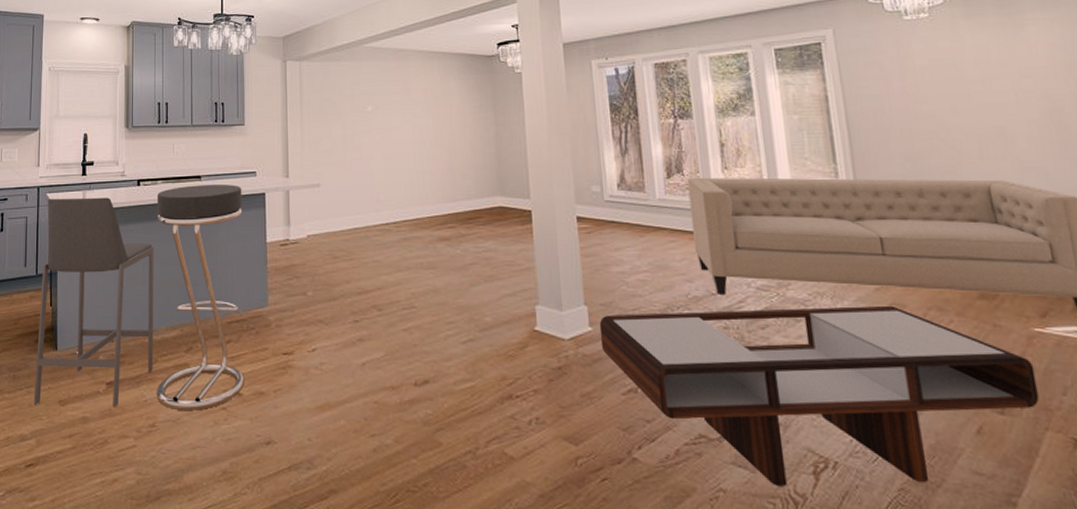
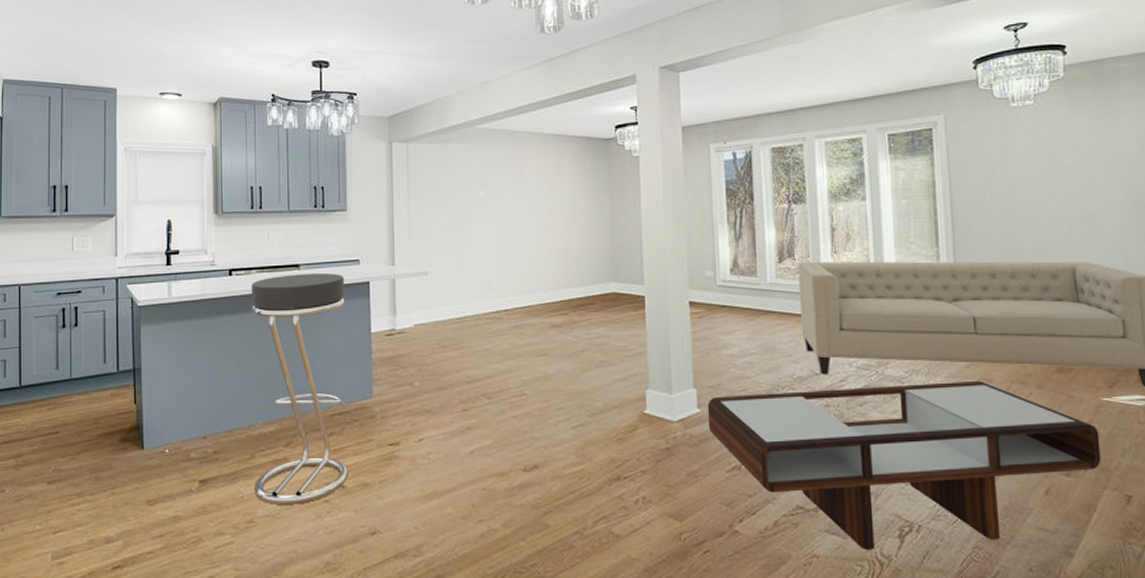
bar stool: present [33,197,154,407] -> none [119,288,250,507]

